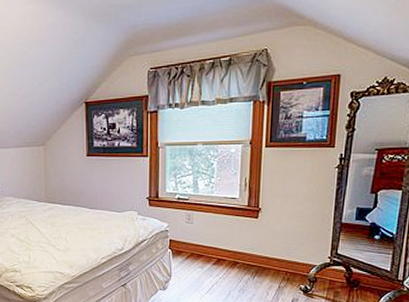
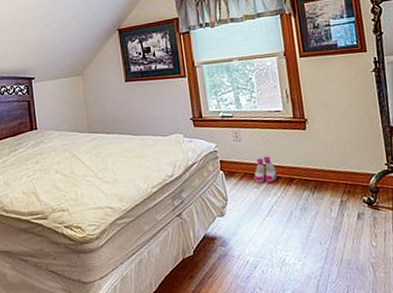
boots: none [199,239,222,265] -> present [253,156,277,184]

